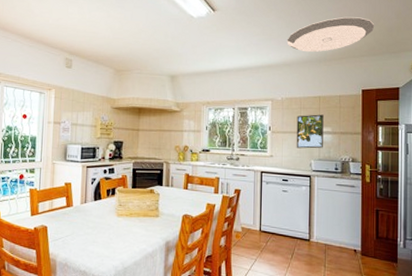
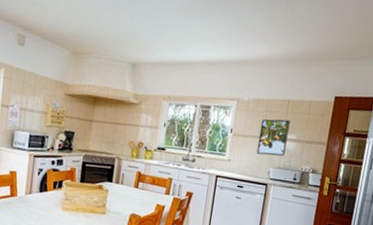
ceiling light fixture: present [287,17,375,53] -> none [262,12,361,51]

